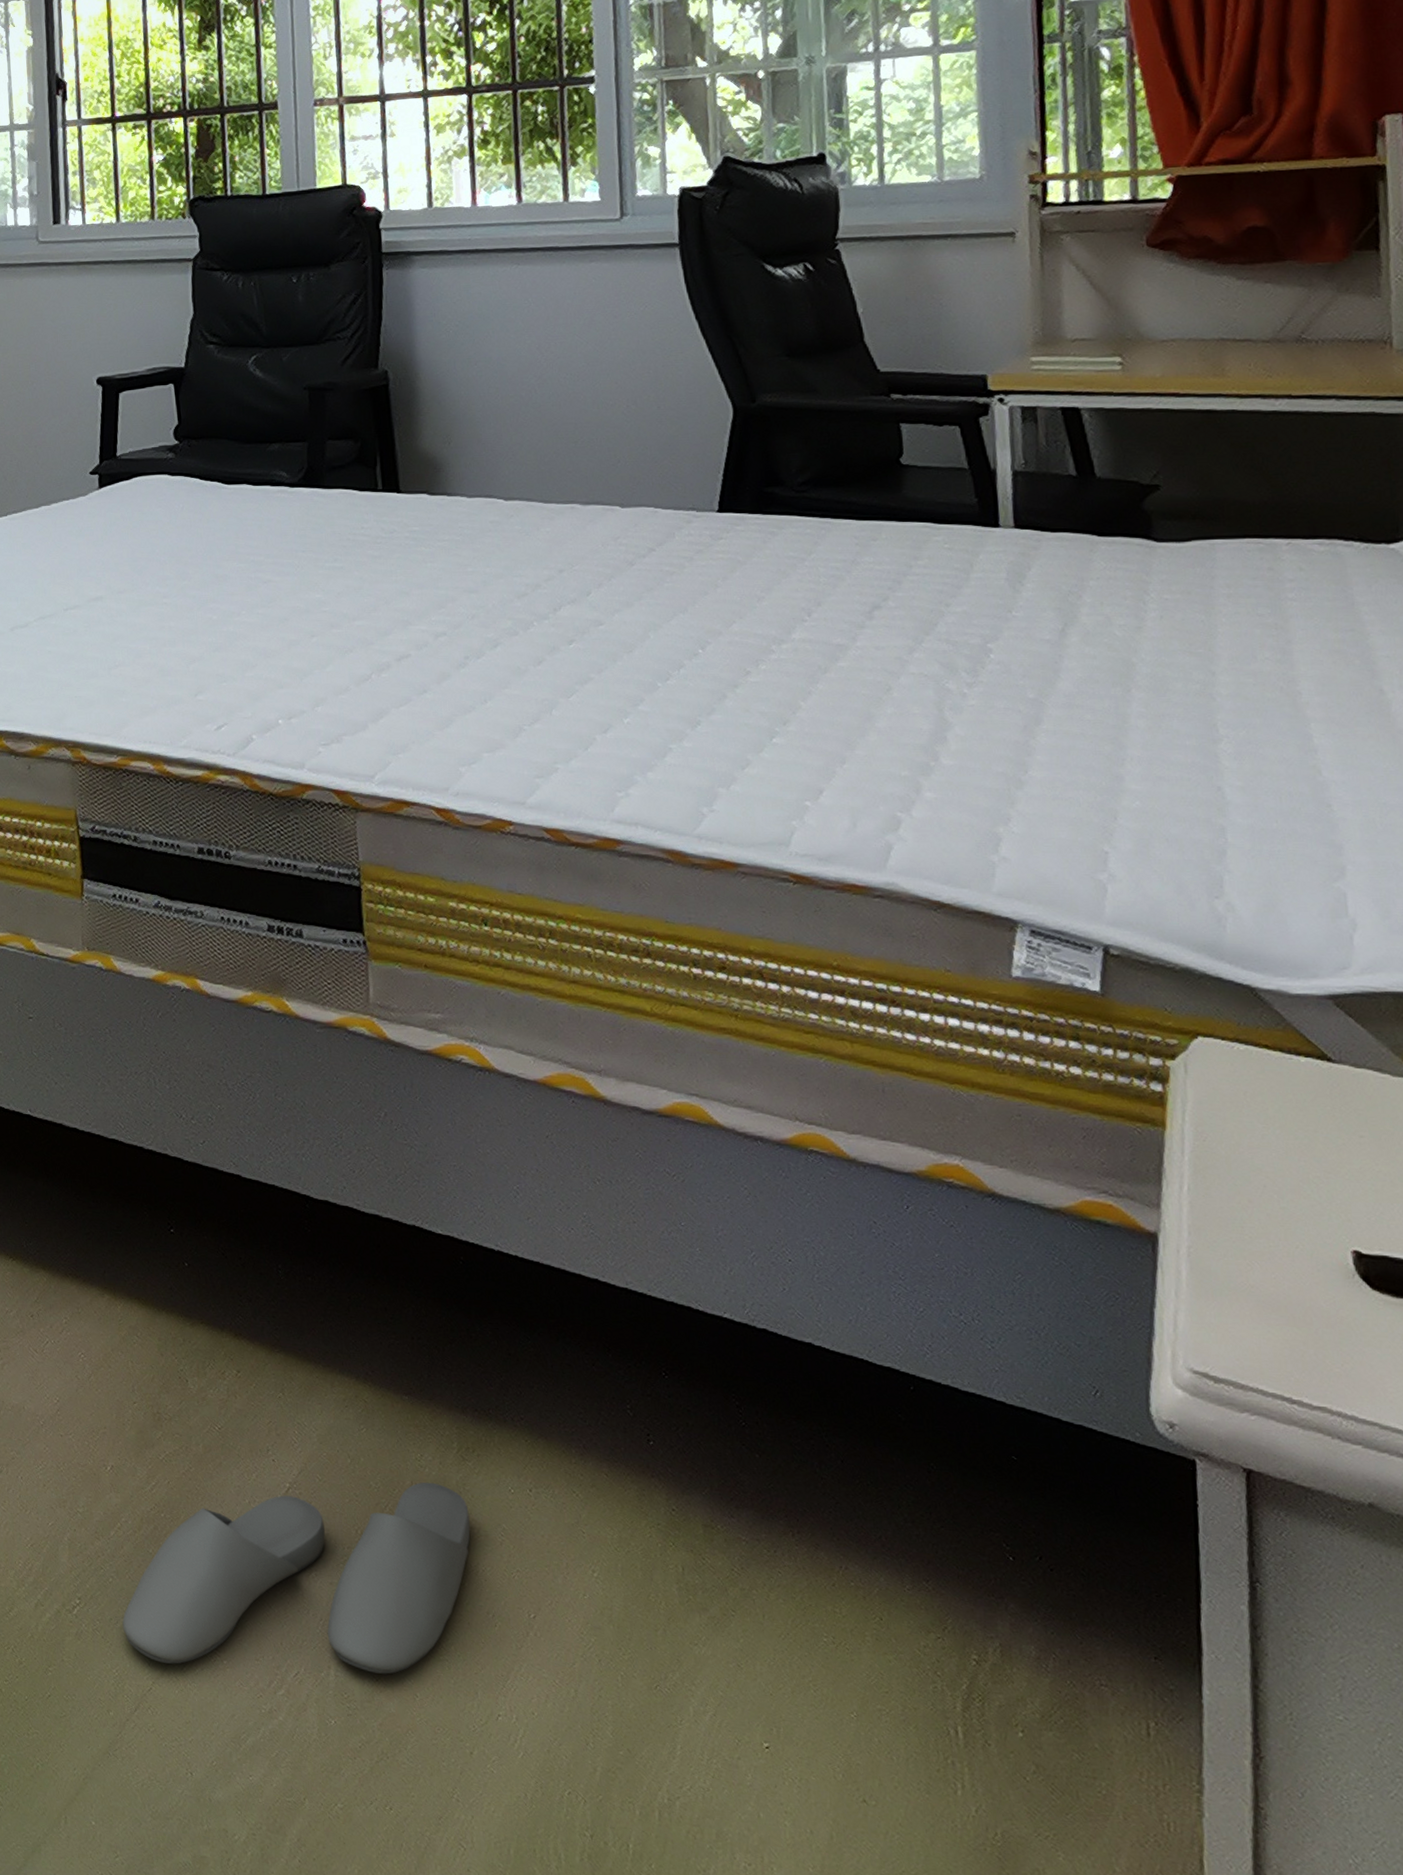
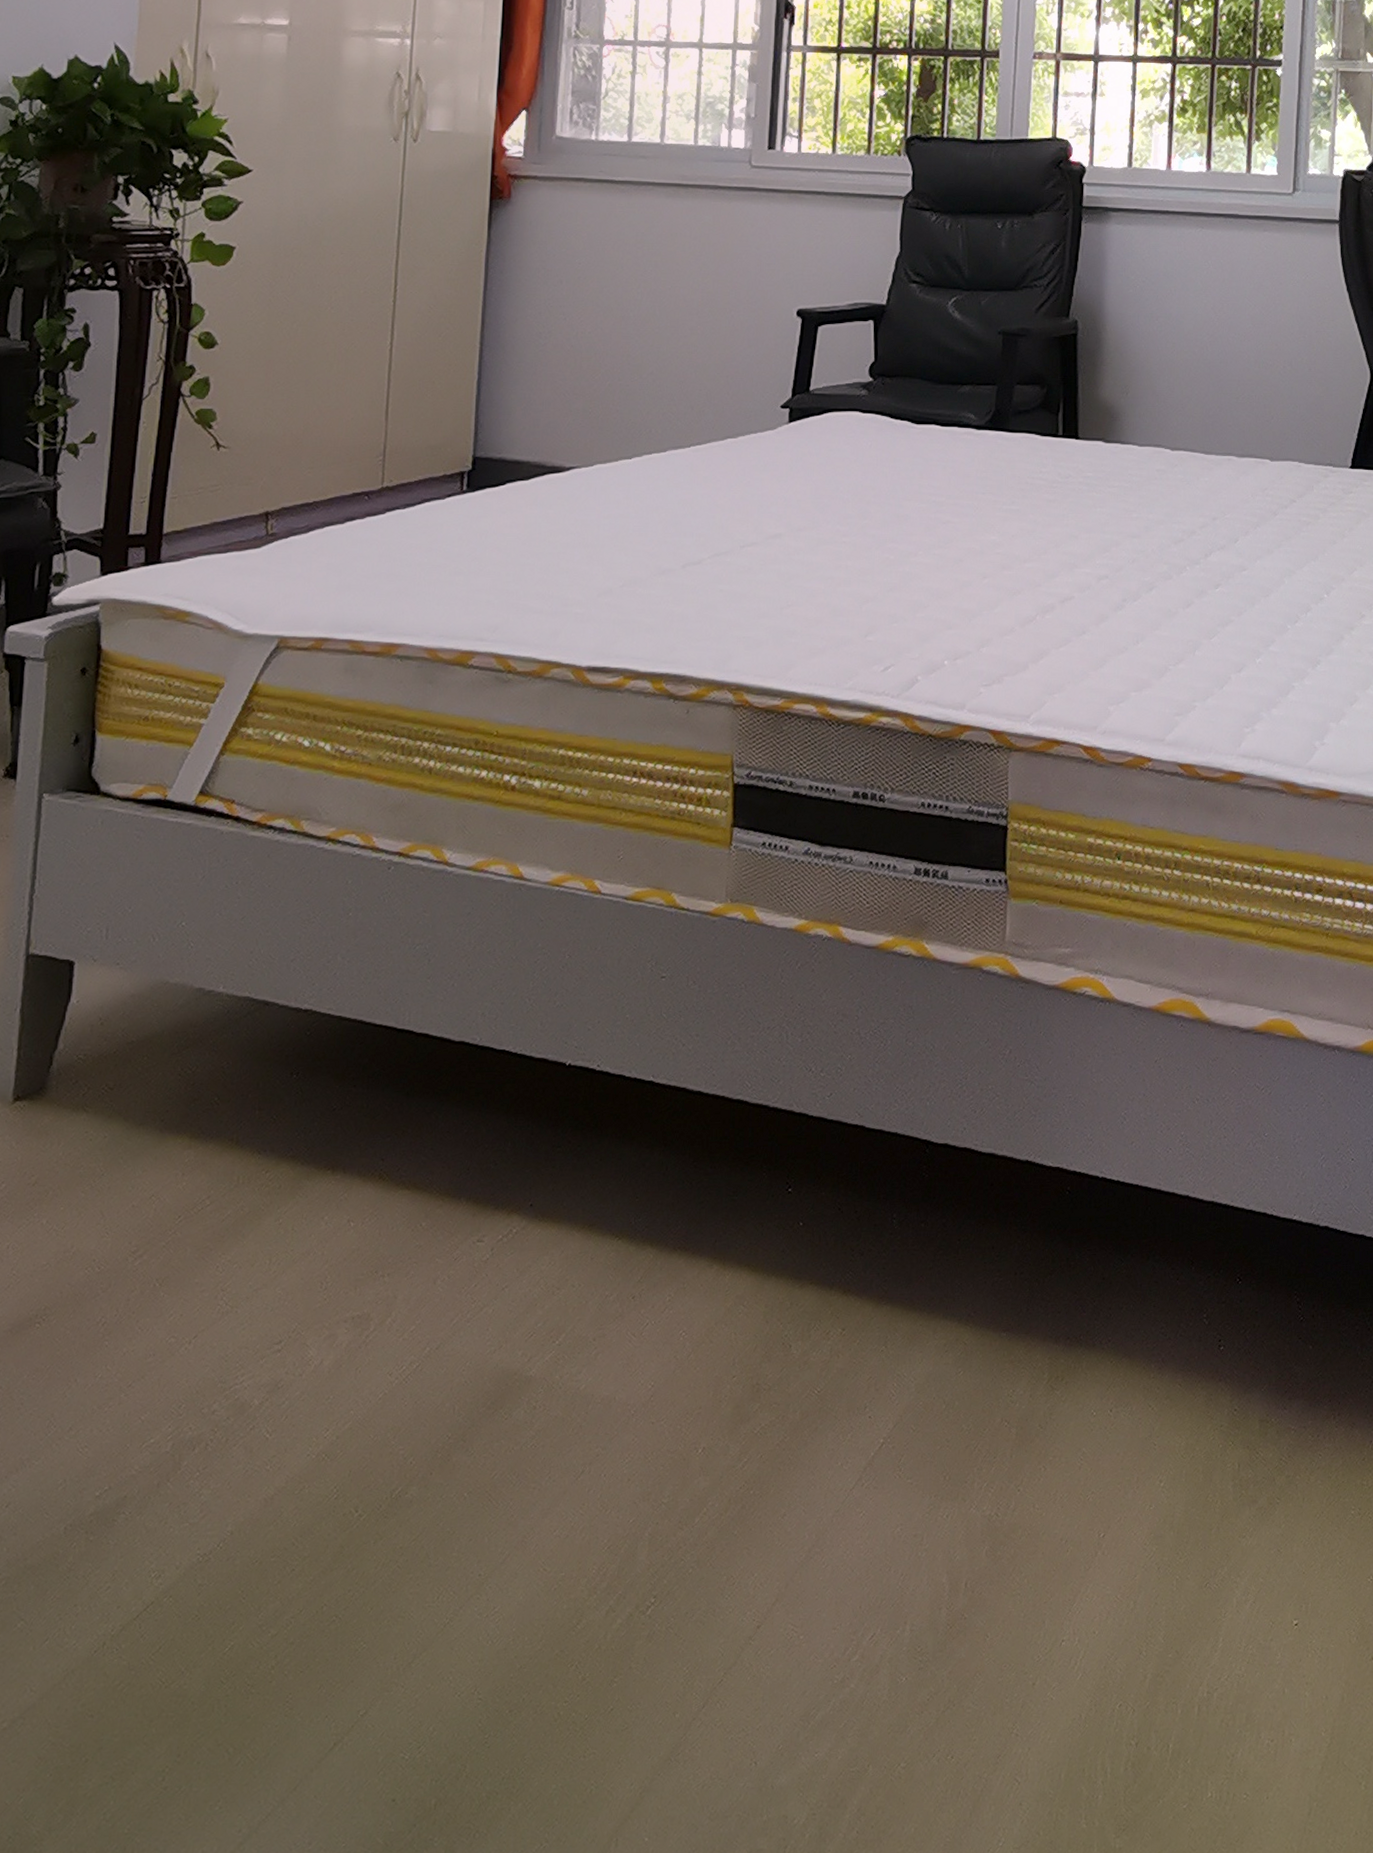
slippers: present [122,1482,471,1674] -> none [698,1416,1053,1651]

